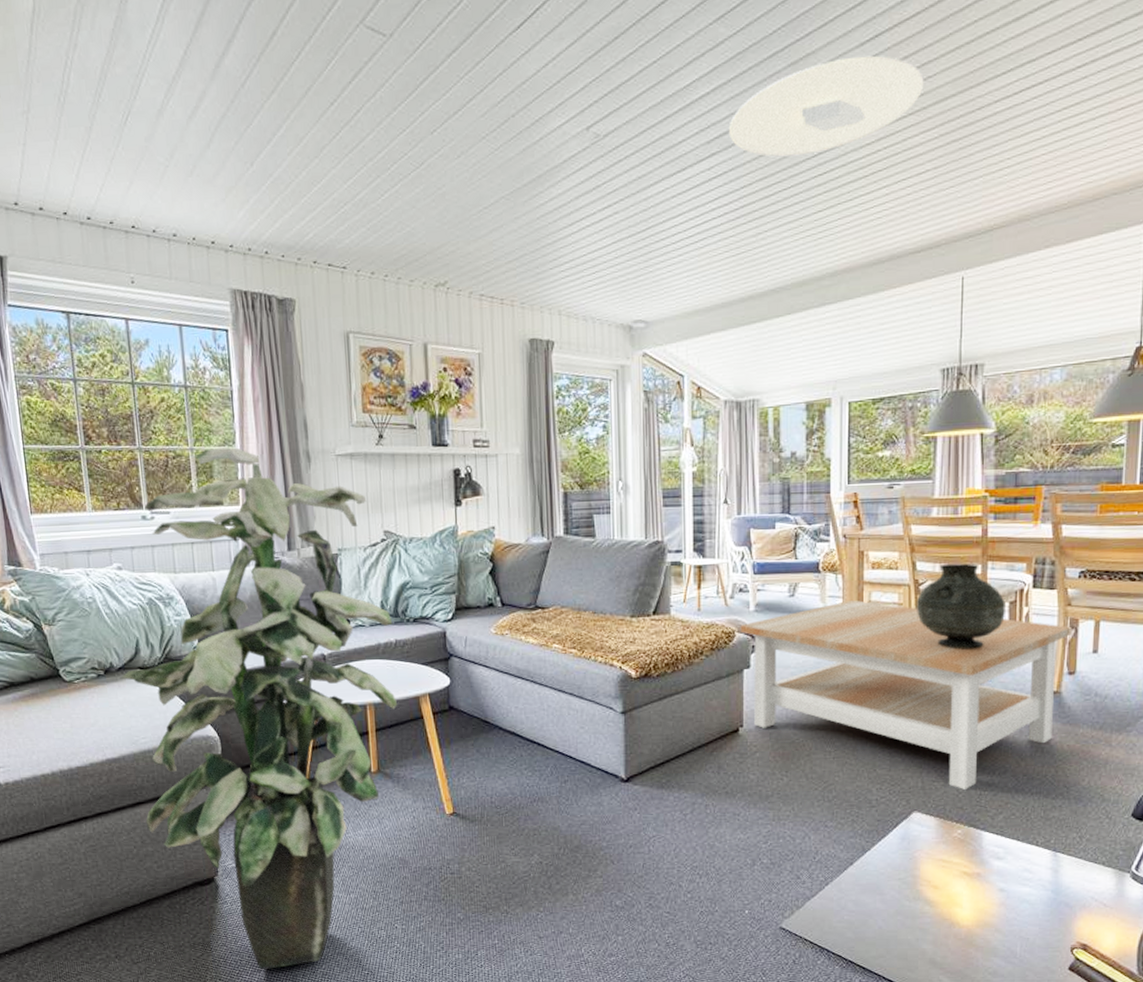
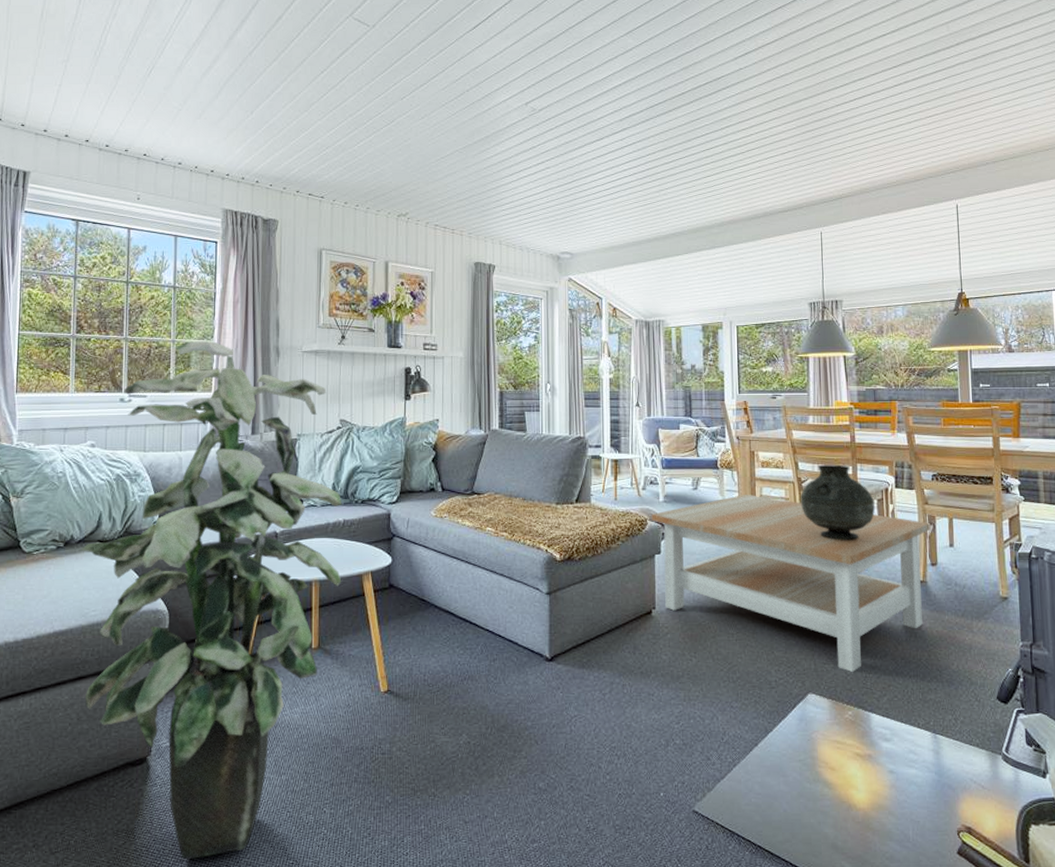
ceiling light: present [728,55,924,157] -> none [636,67,783,134]

